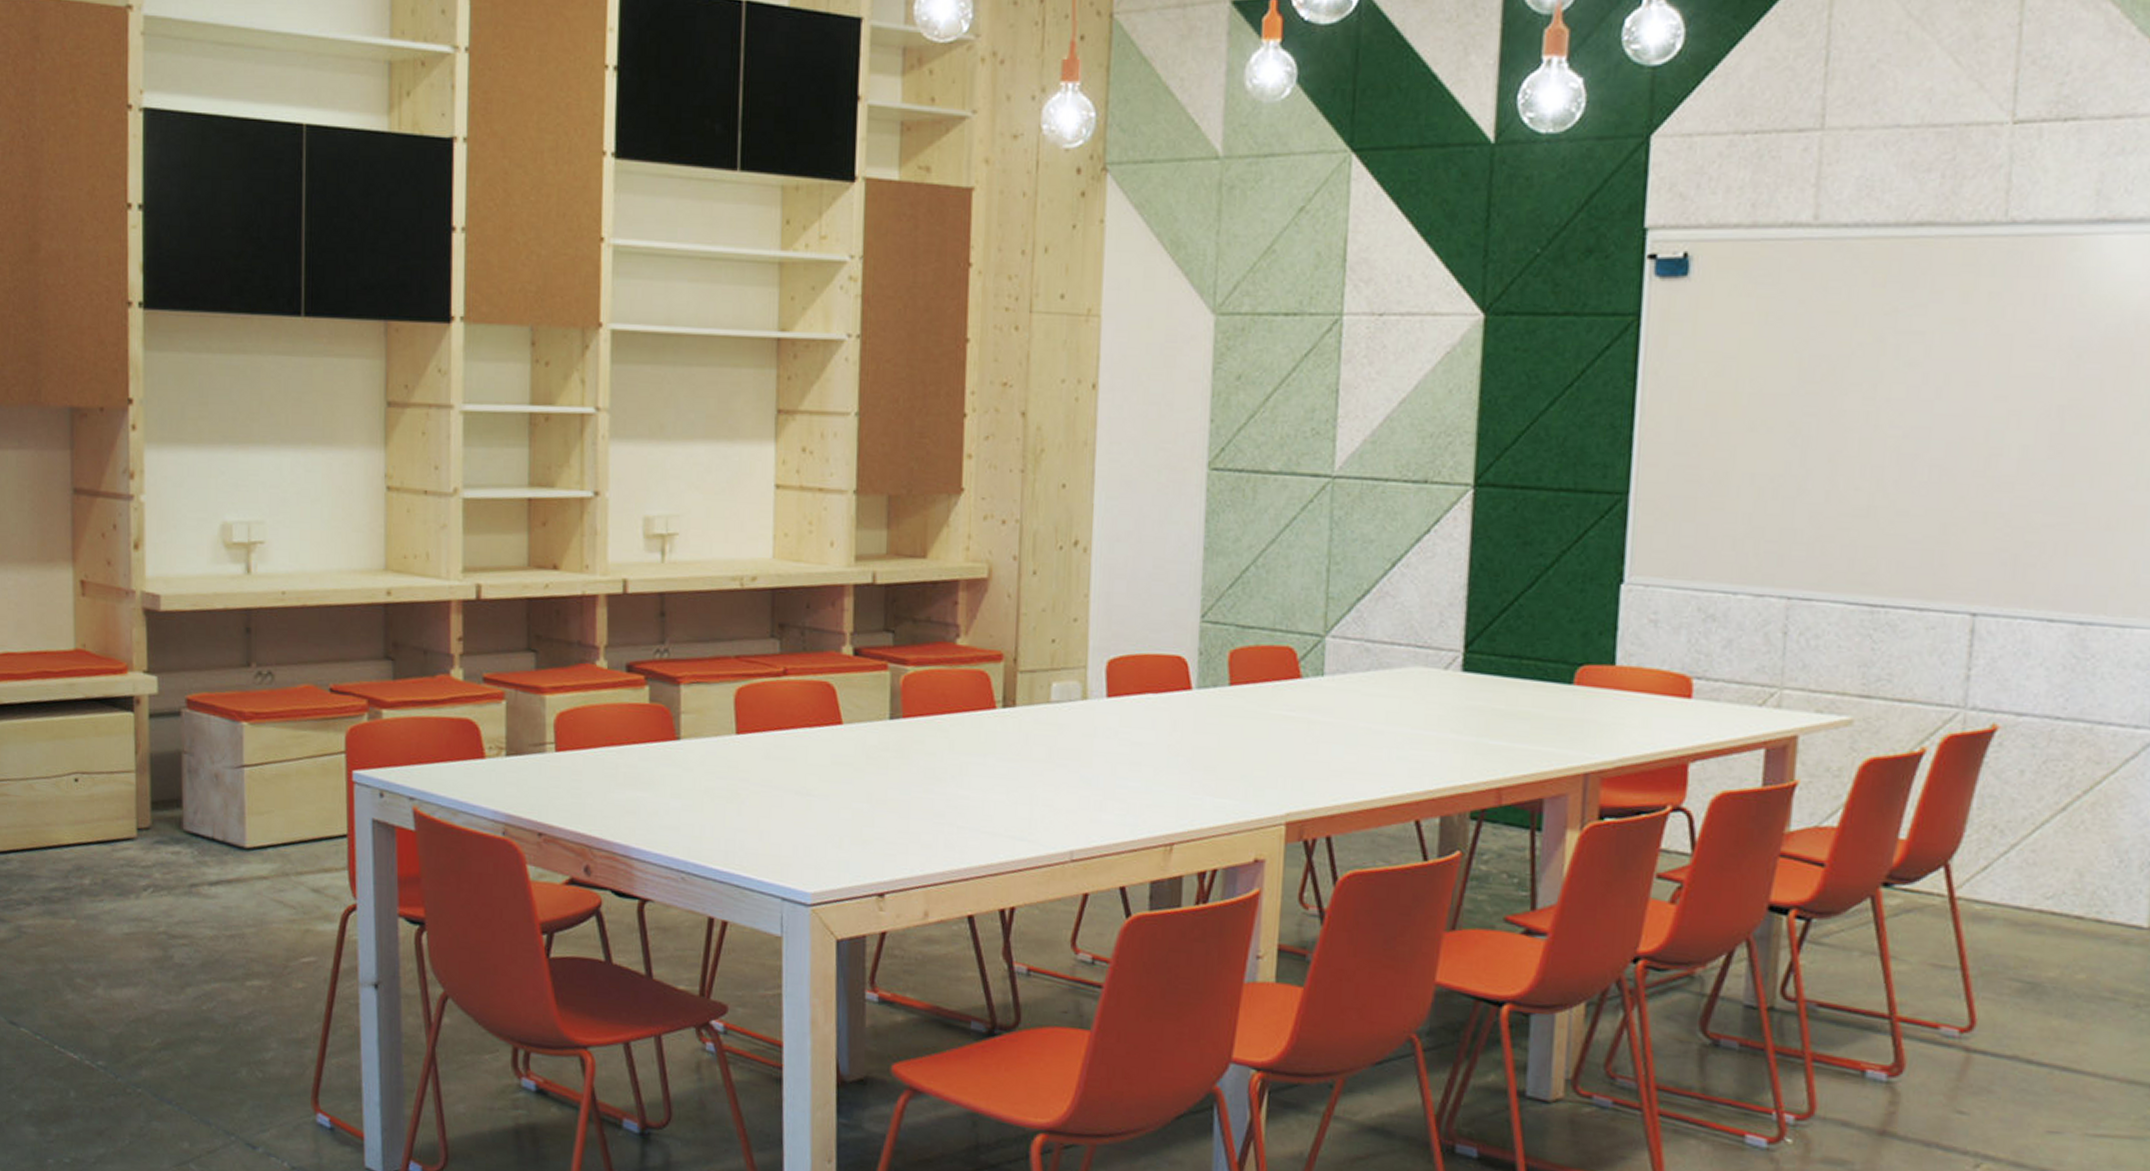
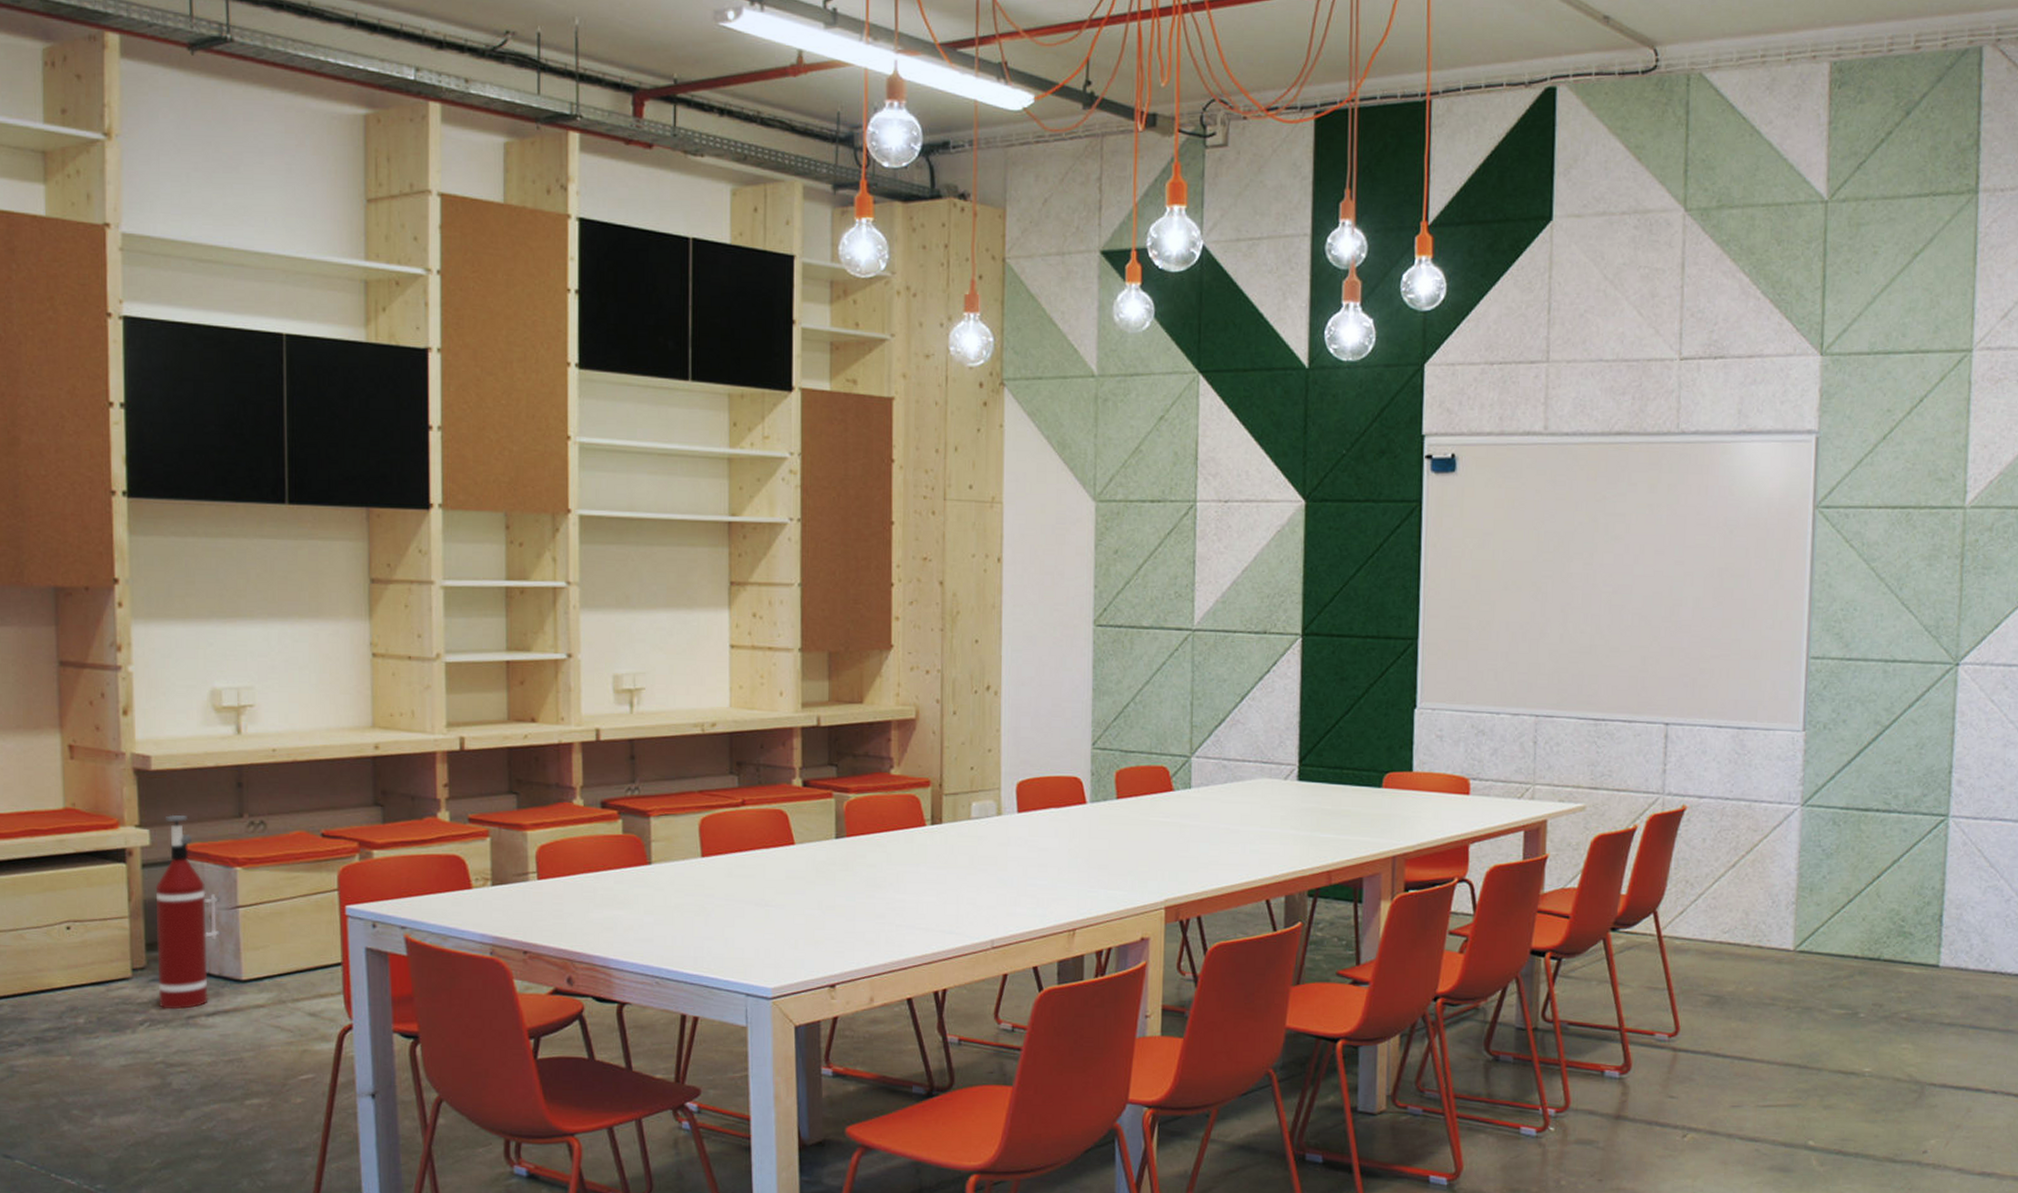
fire extinguisher: none [161,661,226,877] -> present [155,815,222,1010]

